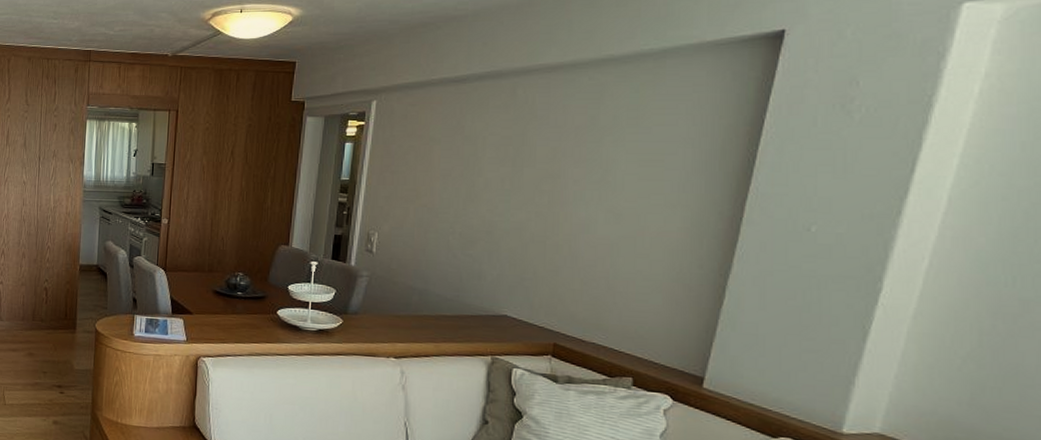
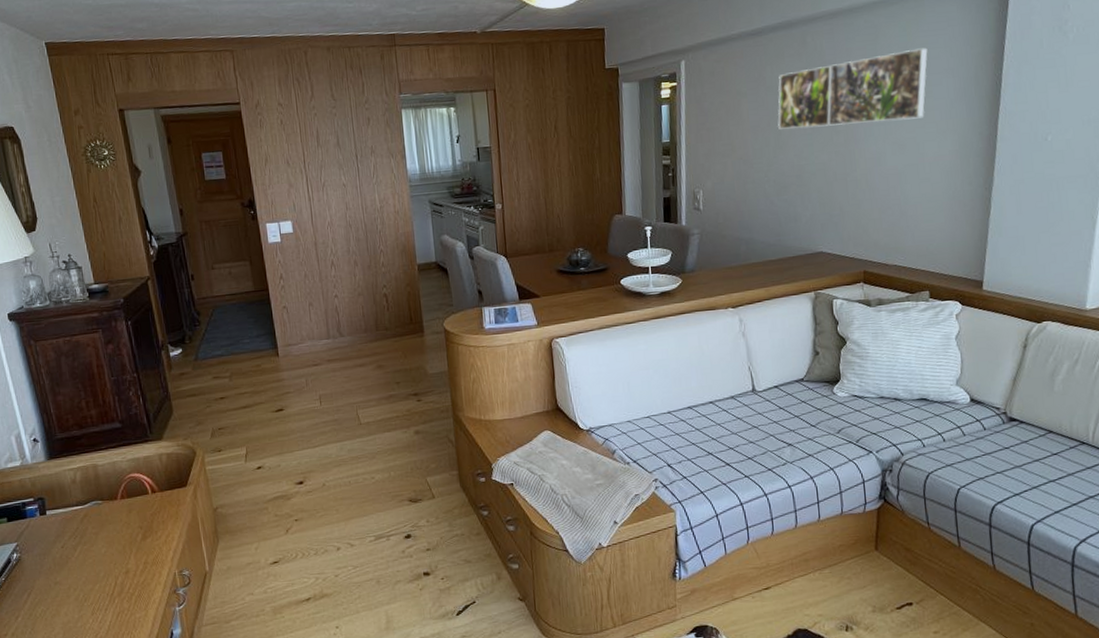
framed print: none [472,112,664,188] -> present [778,47,928,130]

